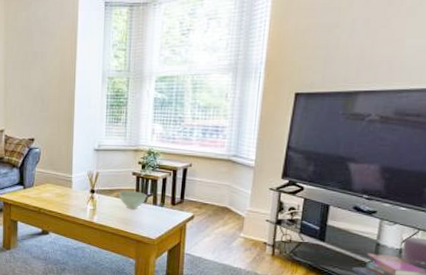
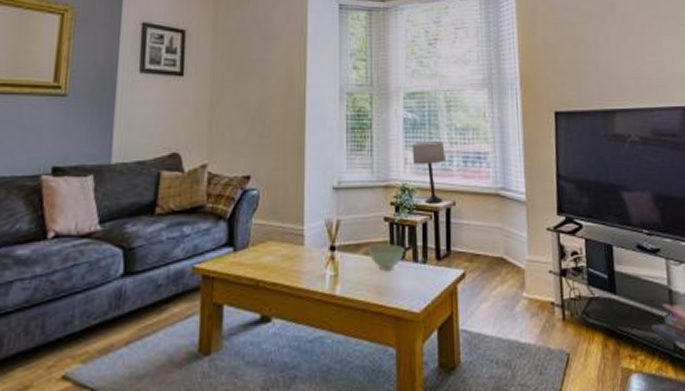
table lamp: none [159,117,187,164] -> present [412,142,445,203]

